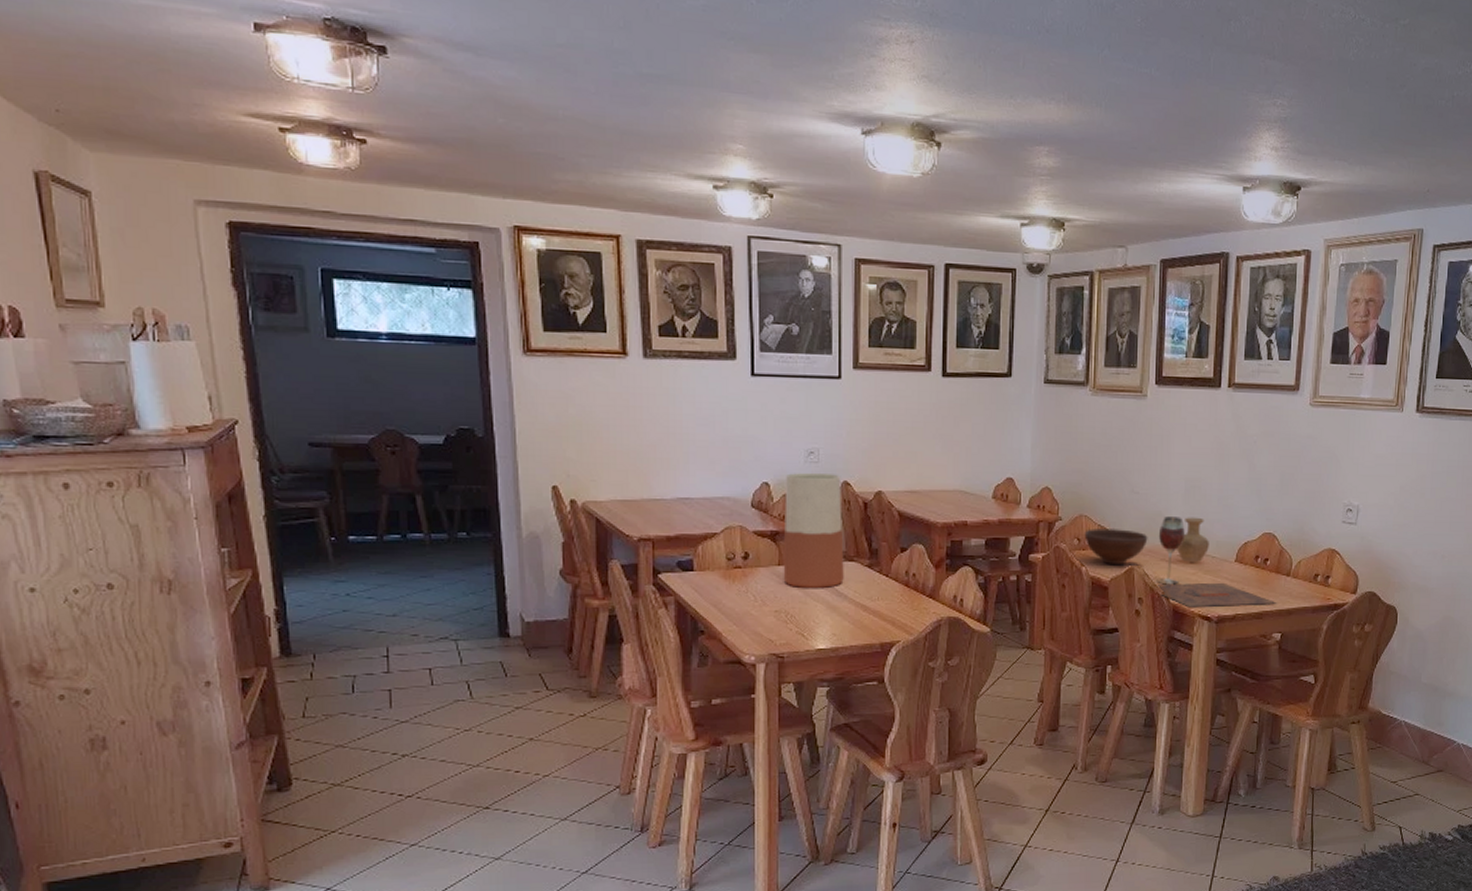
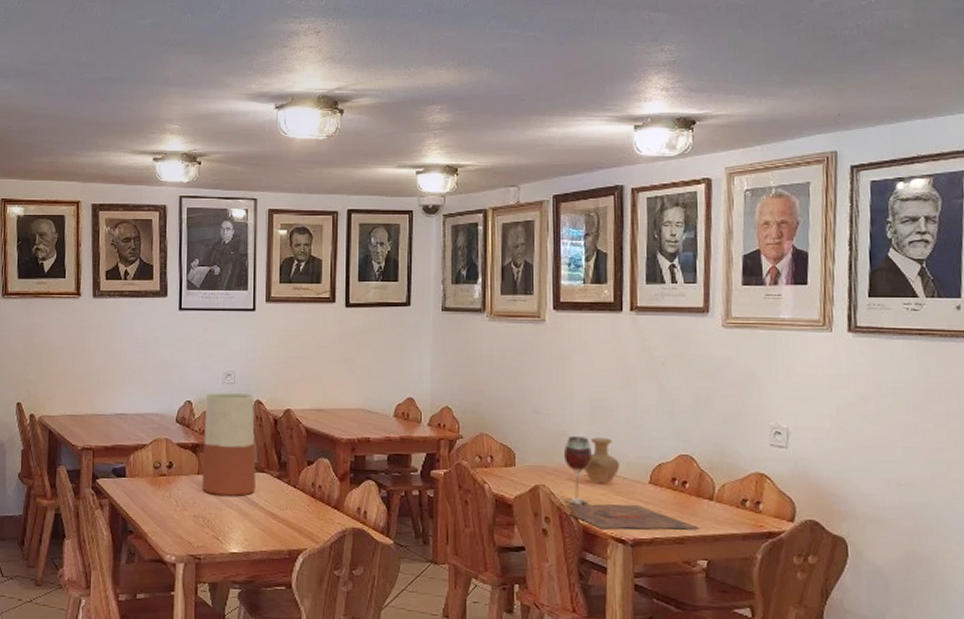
bowl: present [1084,529,1148,564] -> none [486,447,553,483]

